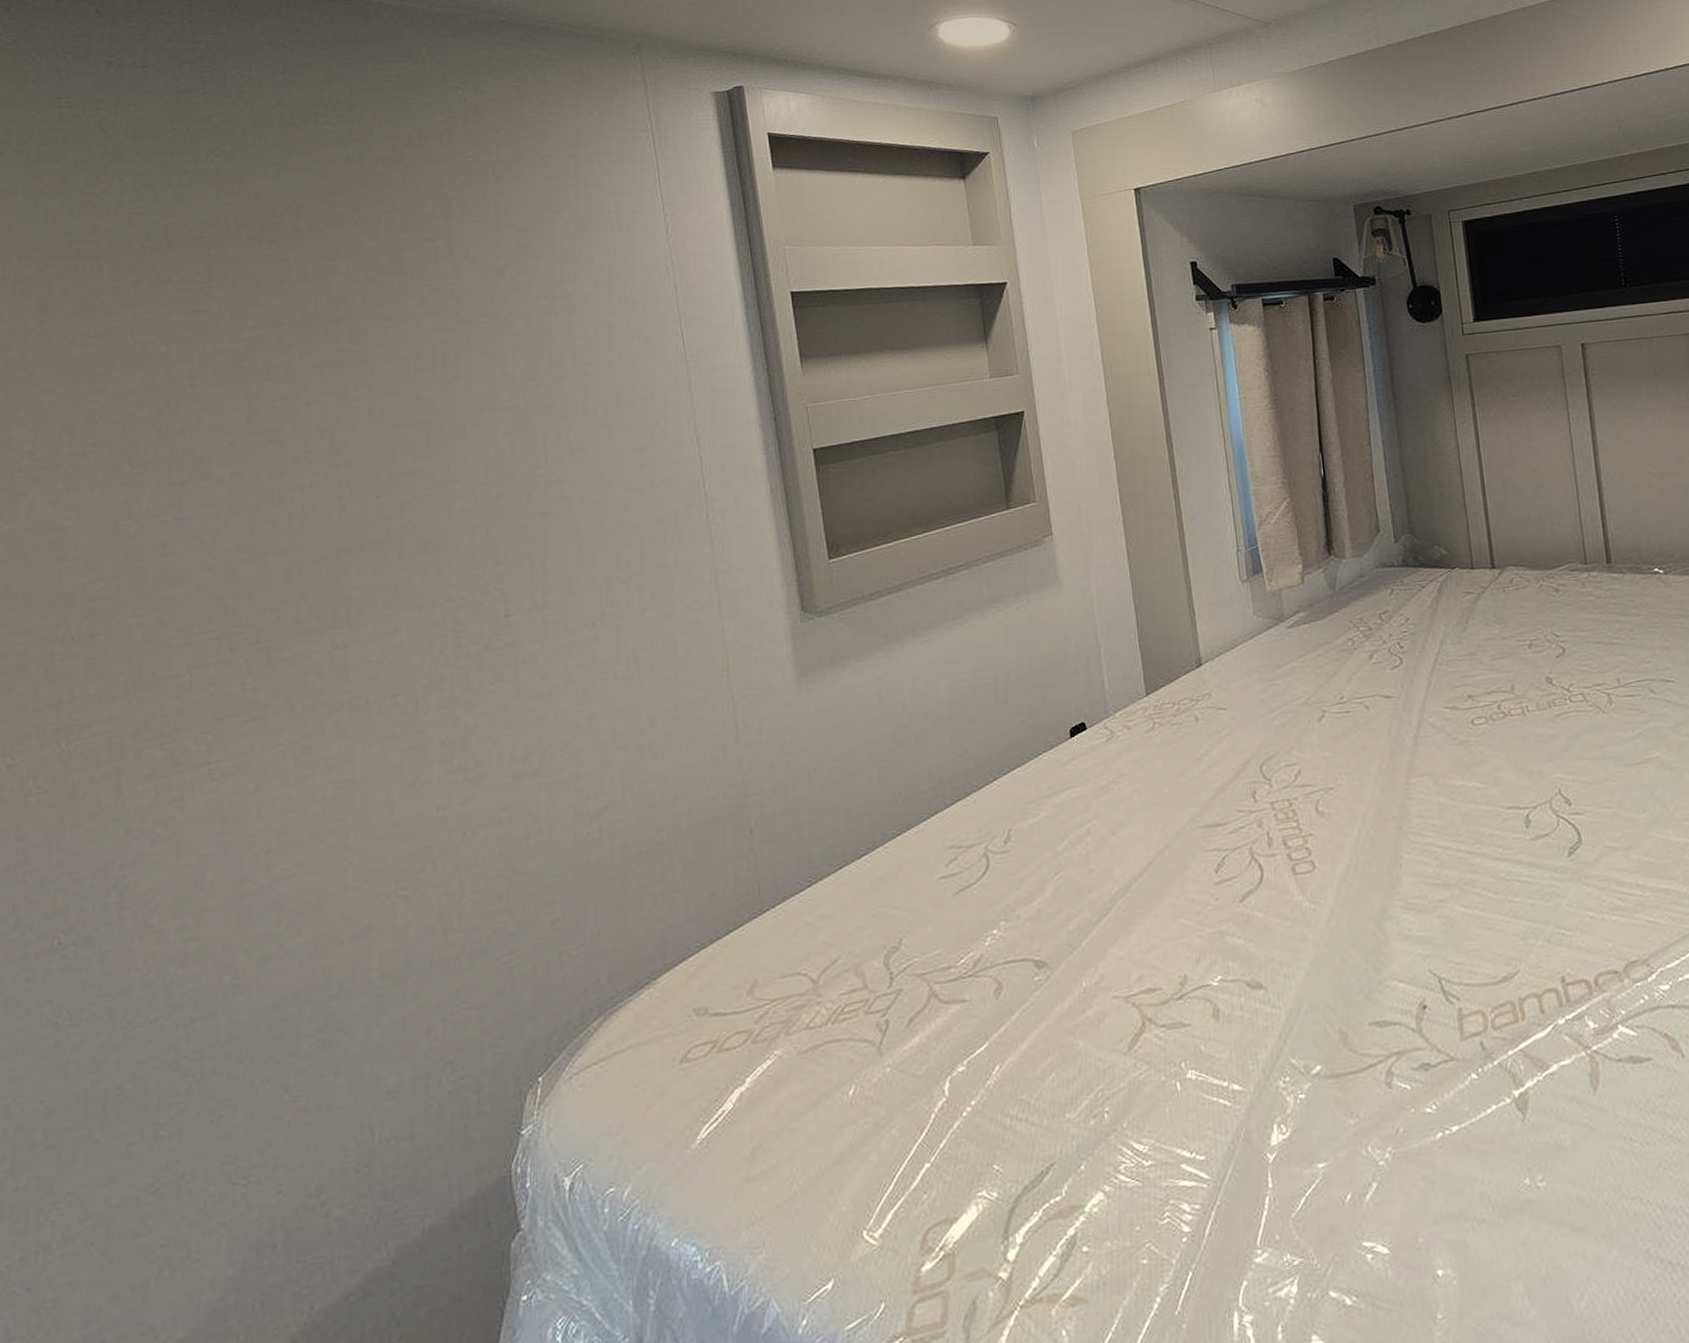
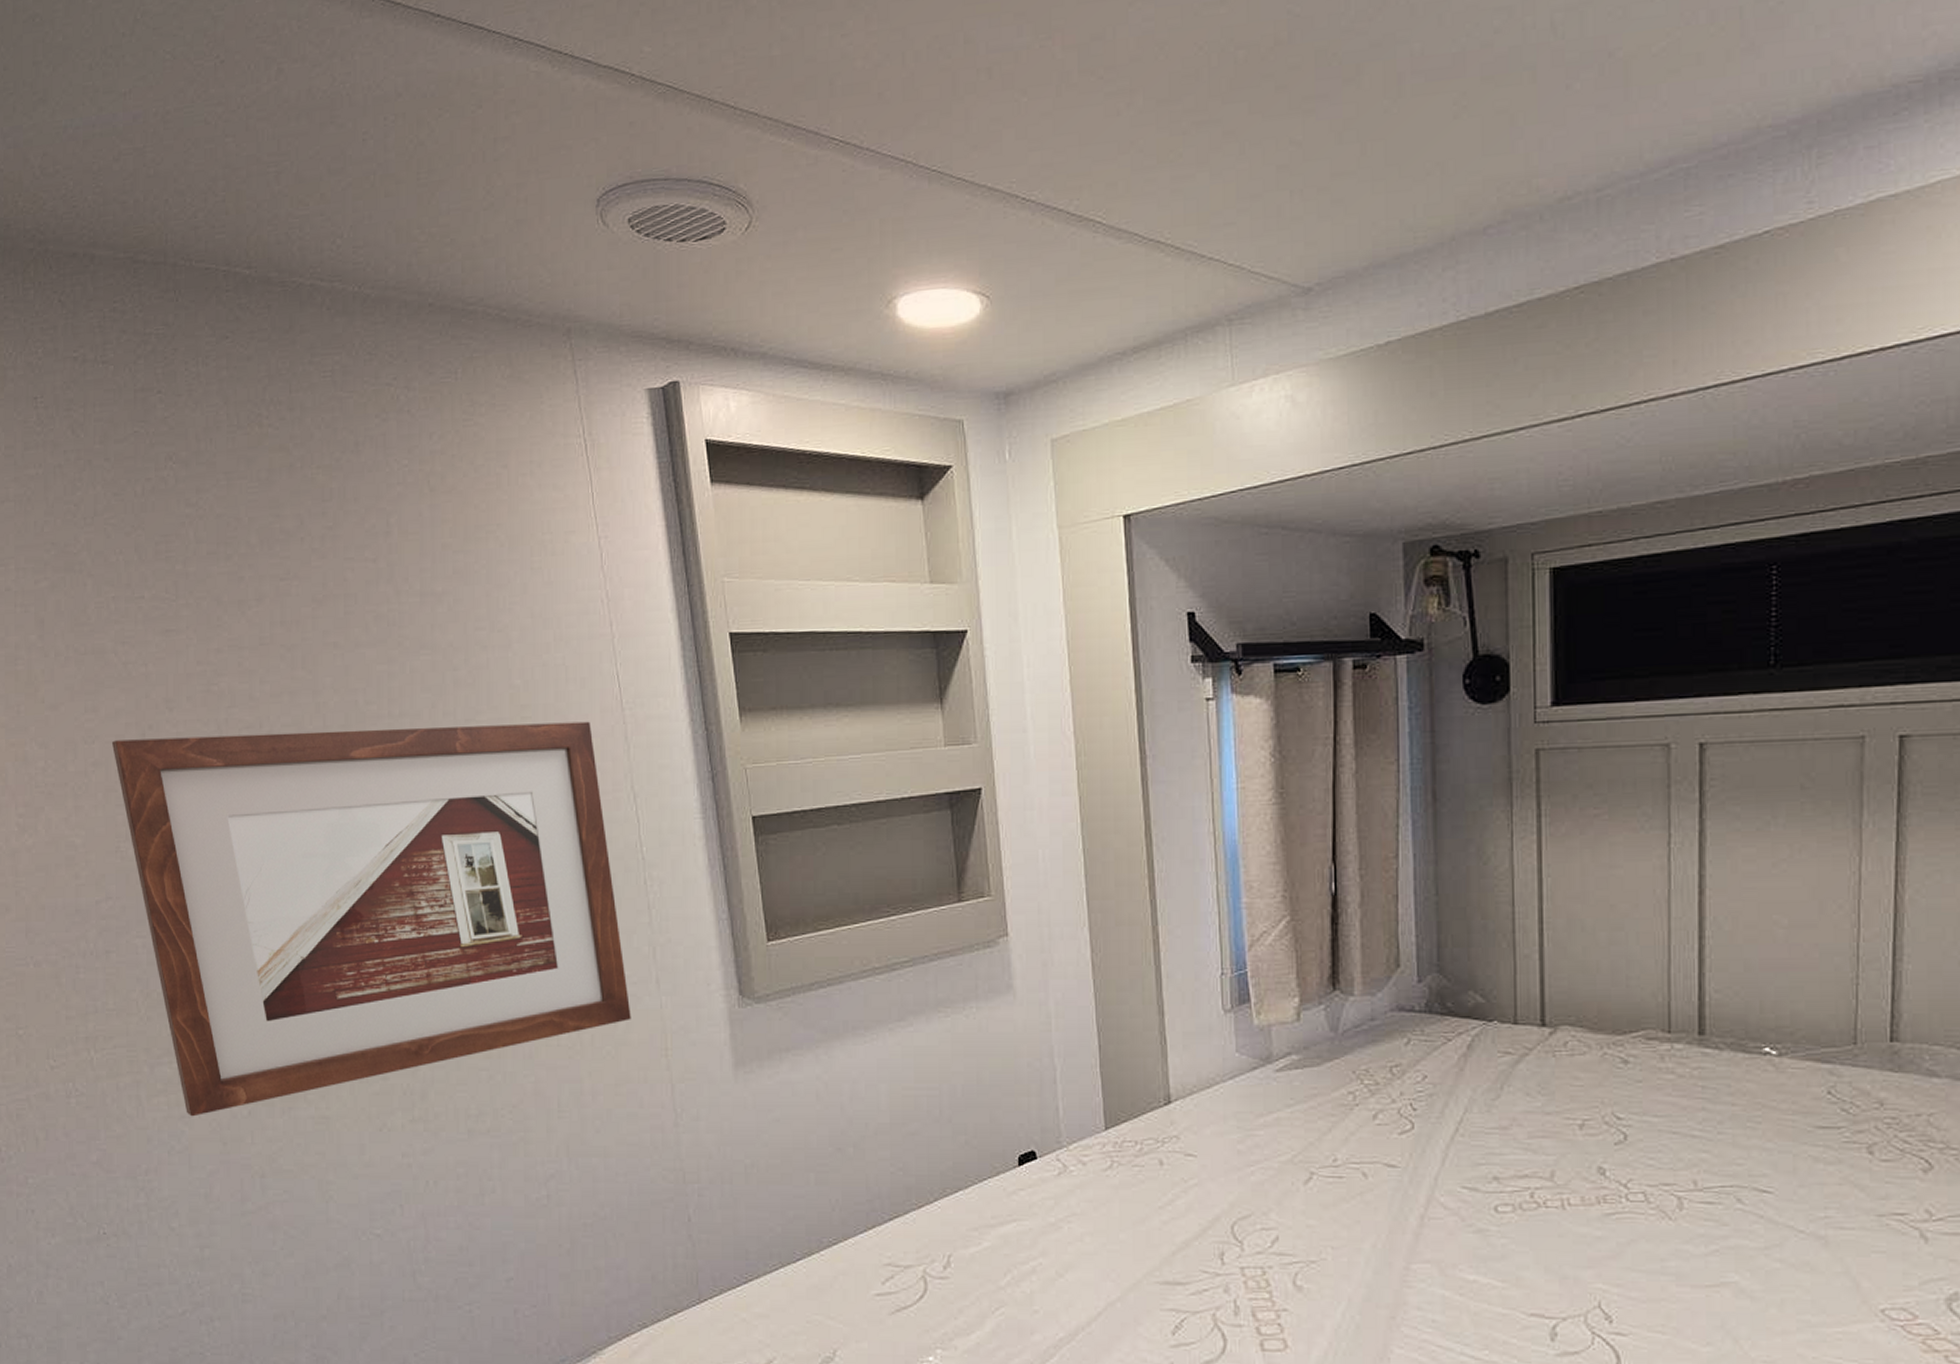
picture frame: none [118,374,692,800] -> present [111,721,631,1117]

